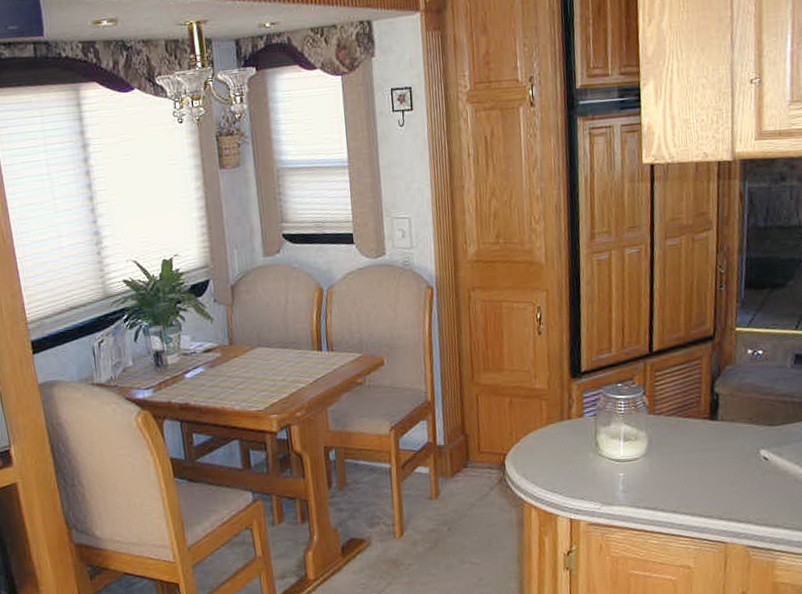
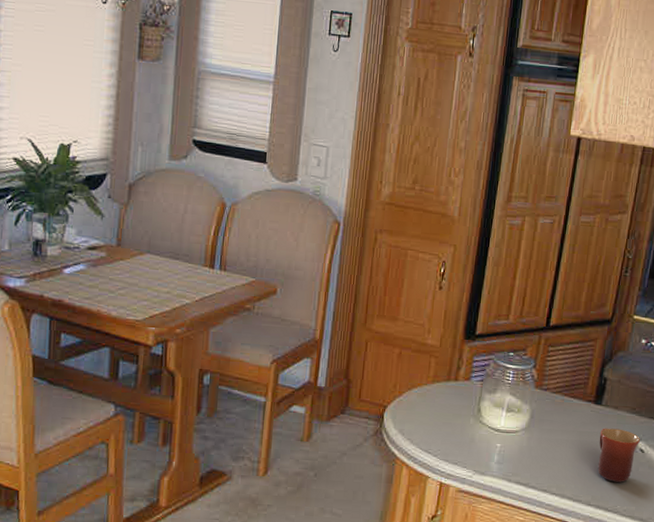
mug: none [720,440,763,493] -> present [597,428,641,482]

